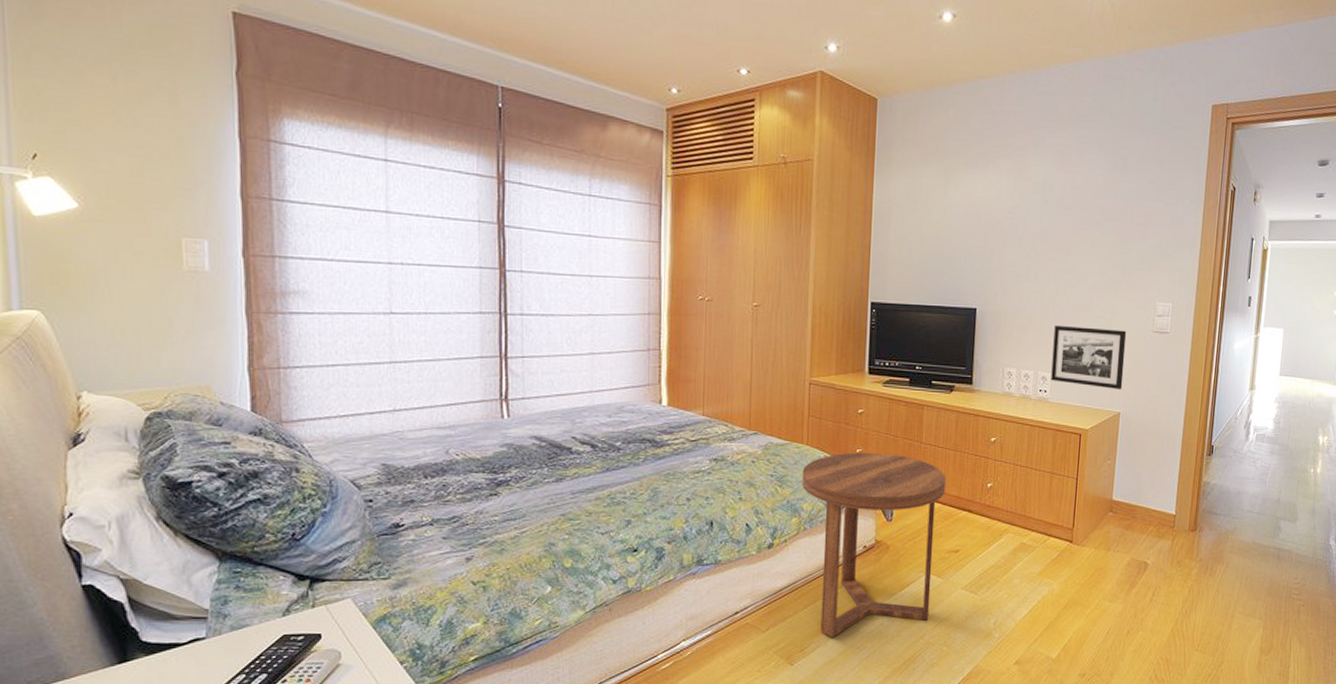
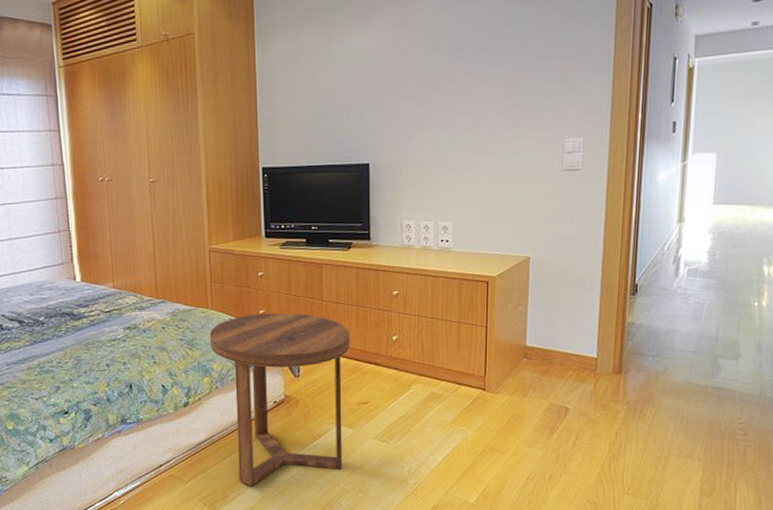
picture frame: present [1051,325,1127,389] -> none [452,171,533,234]

